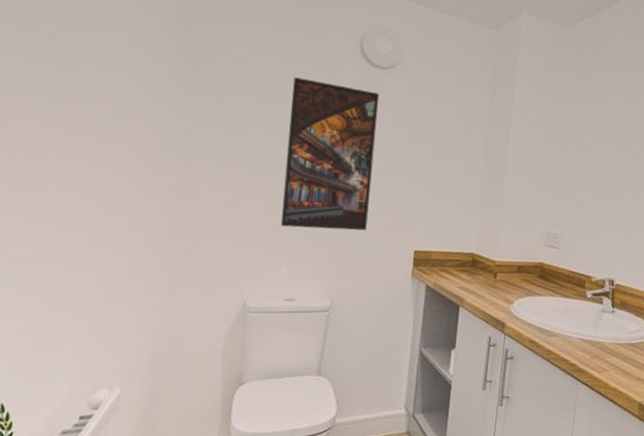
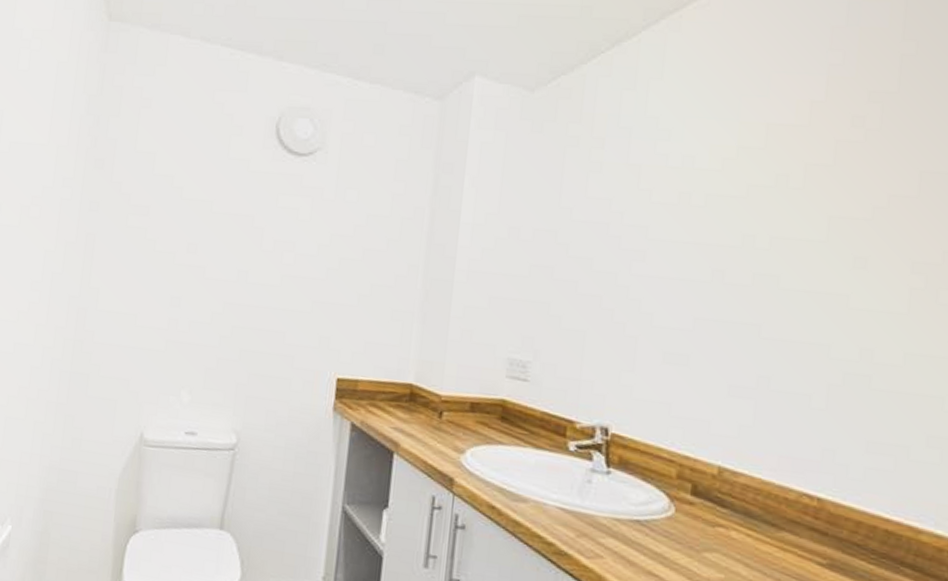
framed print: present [280,77,380,231] -> none [183,171,298,352]

